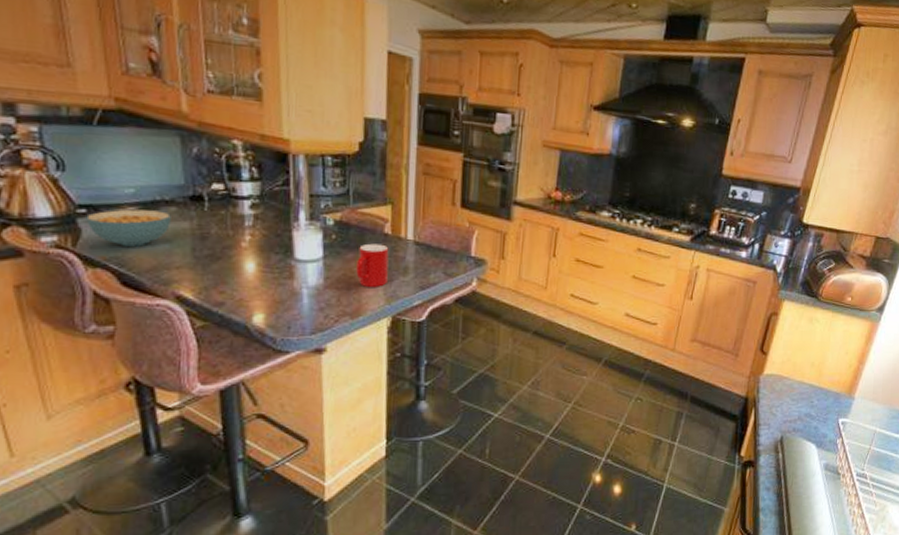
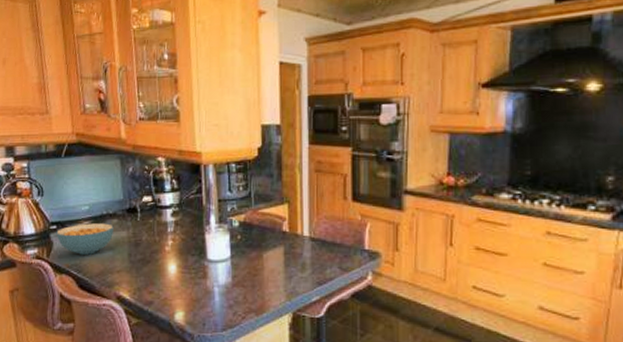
cup: present [356,243,389,287] -> none [259,242,287,284]

